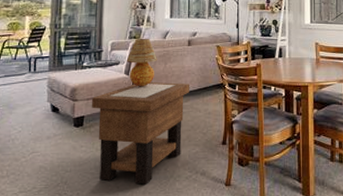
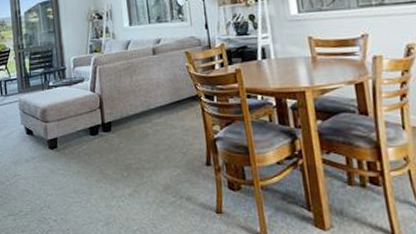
side table: present [91,82,189,185] -> none [61,97,161,210]
table lamp: present [126,38,157,87] -> none [90,50,122,105]

